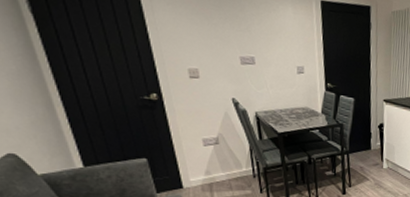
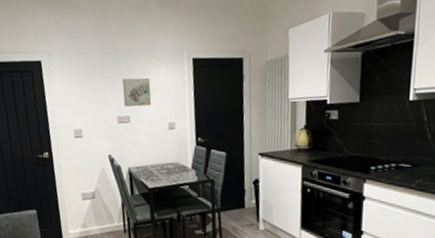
wall art: none [244,15,278,48] -> present [122,78,152,107]

